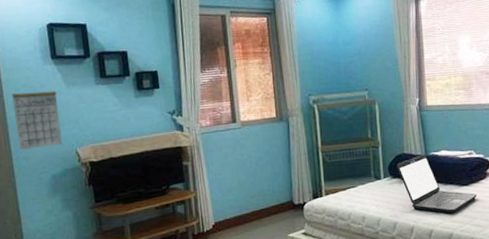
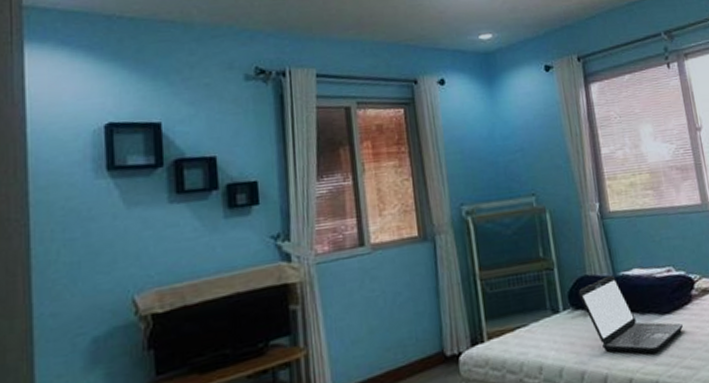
calendar: present [12,80,63,150] -> none [43,200,113,303]

